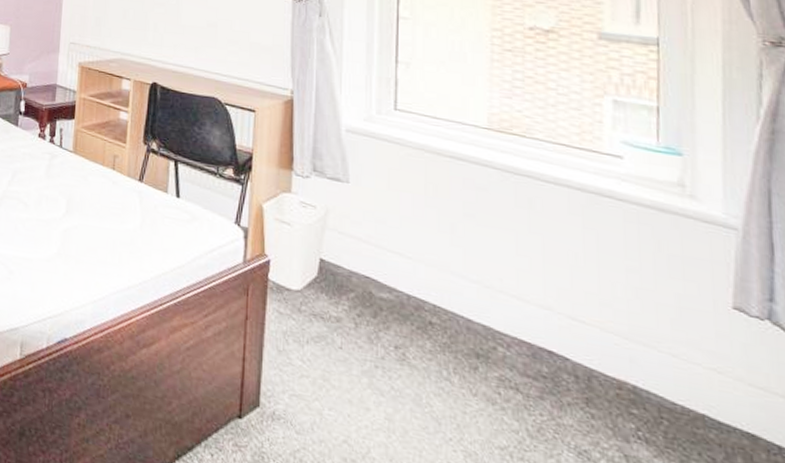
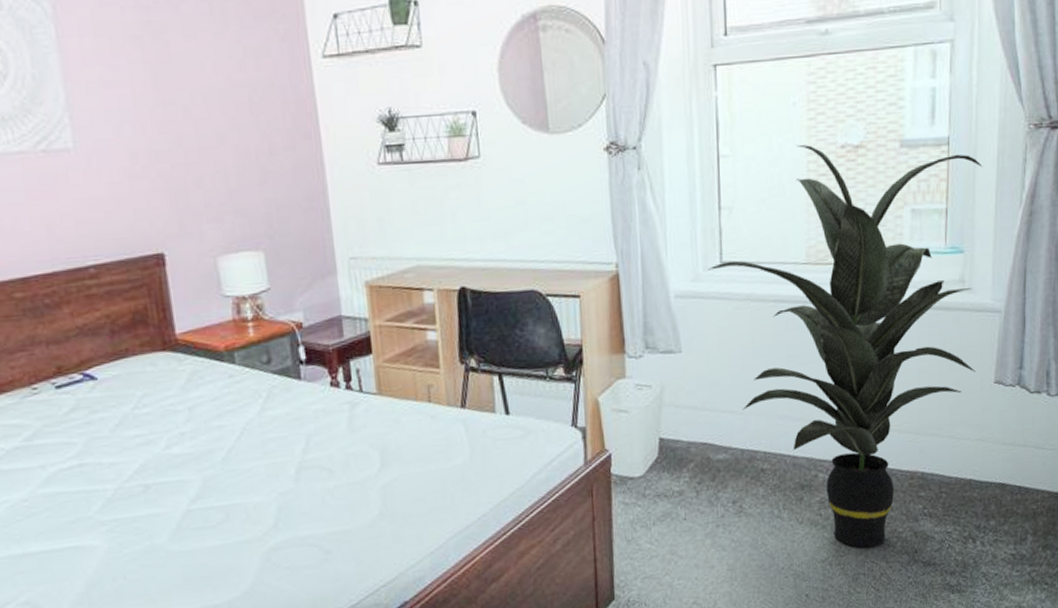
indoor plant: none [382,20,705,455] -> present [708,145,983,548]

